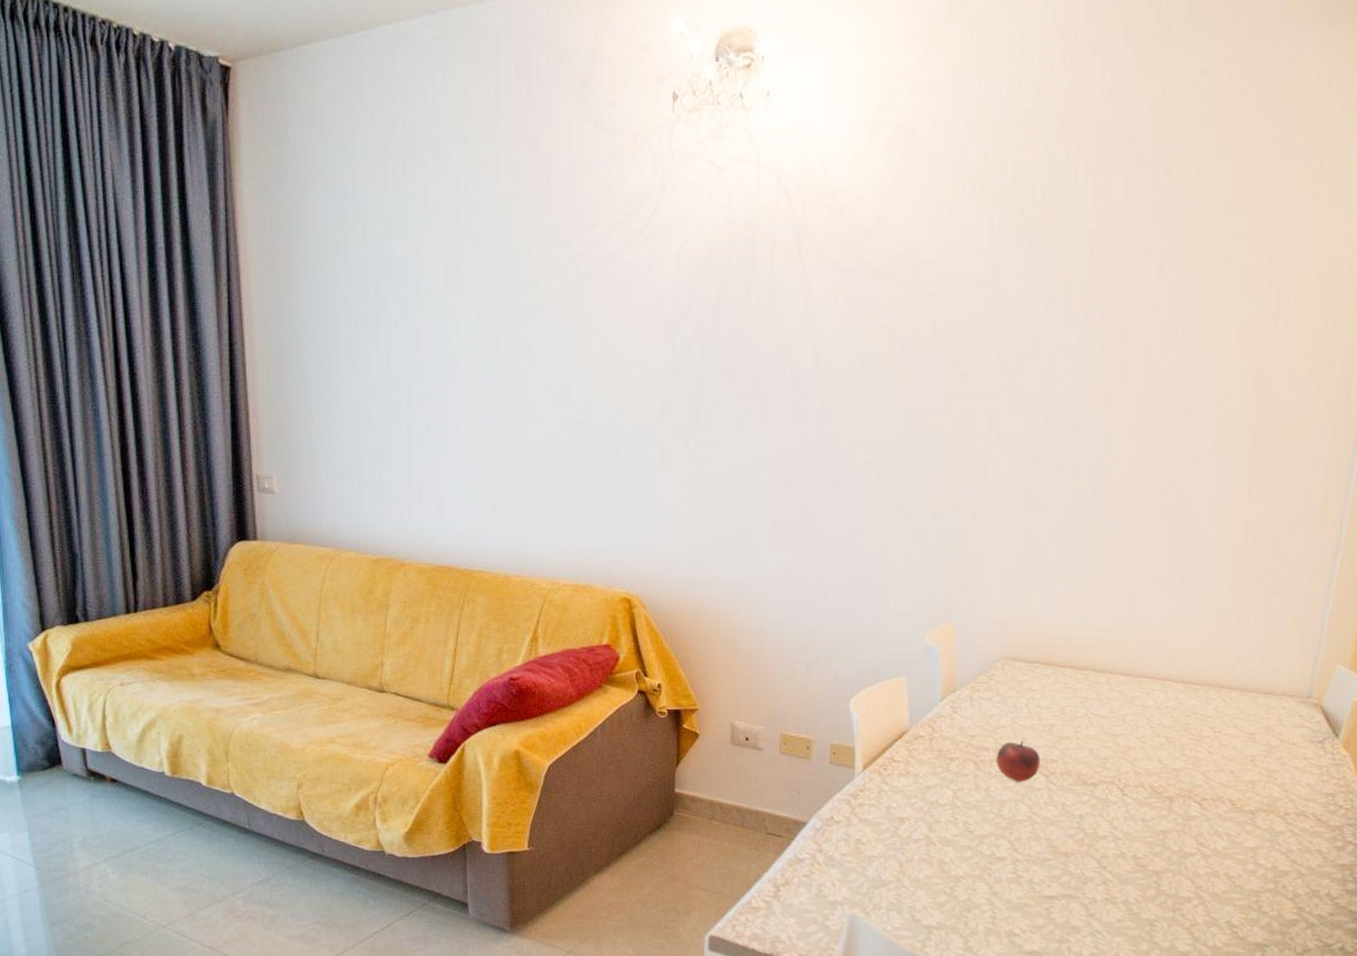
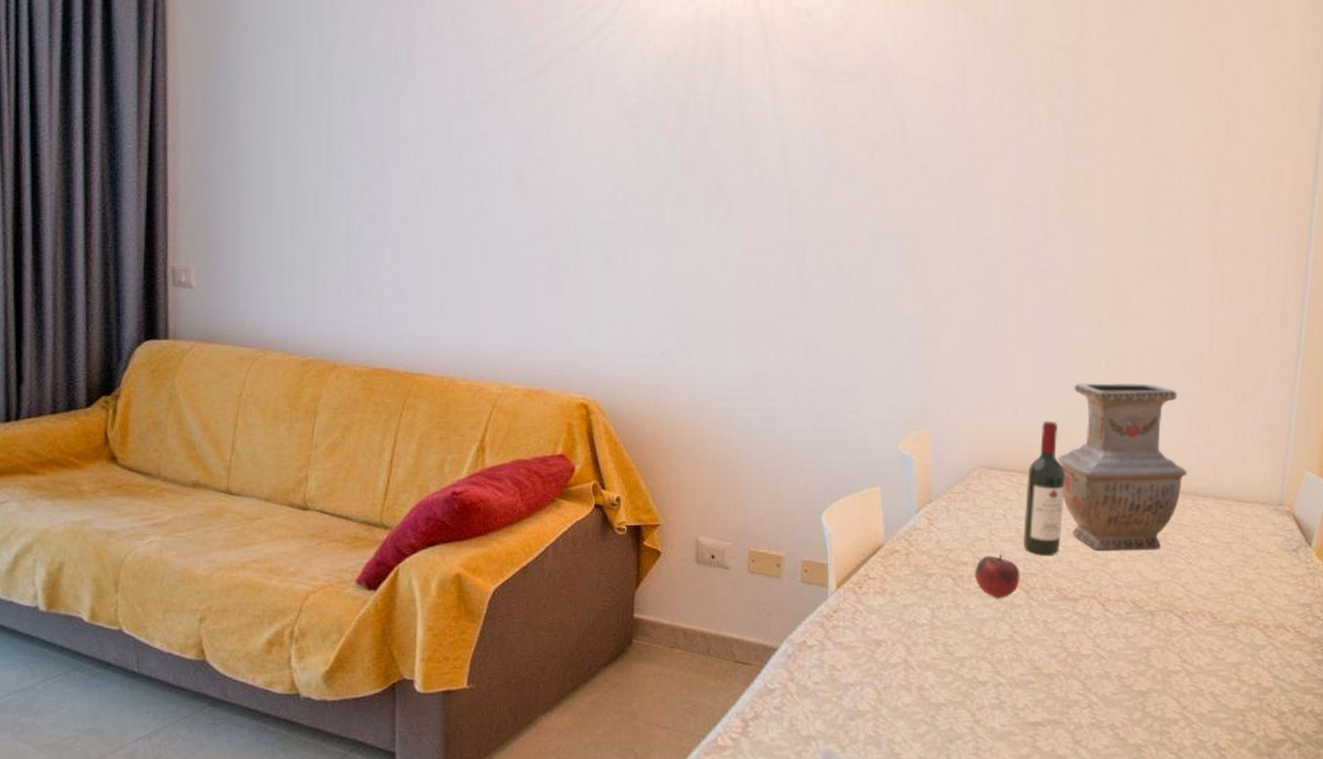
wine bottle: none [1044,614,1089,742] -> present [1023,420,1065,554]
vase: none [1082,577,1214,739] -> present [1057,382,1187,551]

